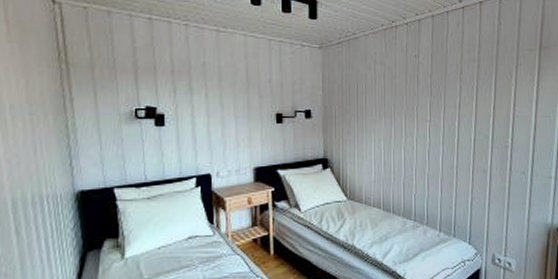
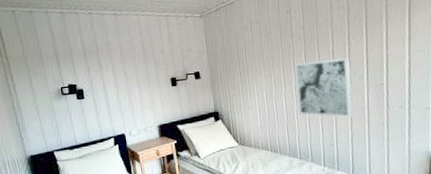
wall art: none [417,113,477,179] -> present [294,57,353,118]

